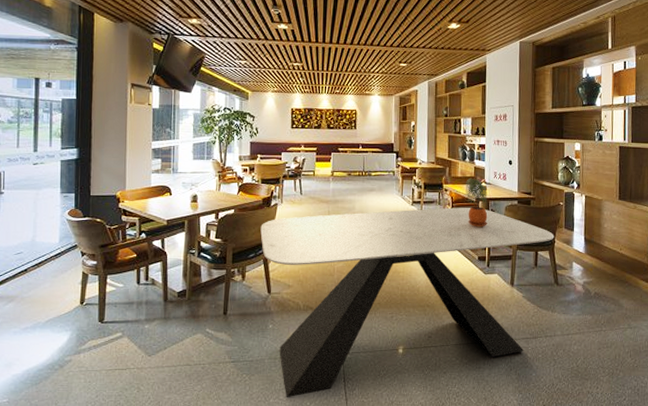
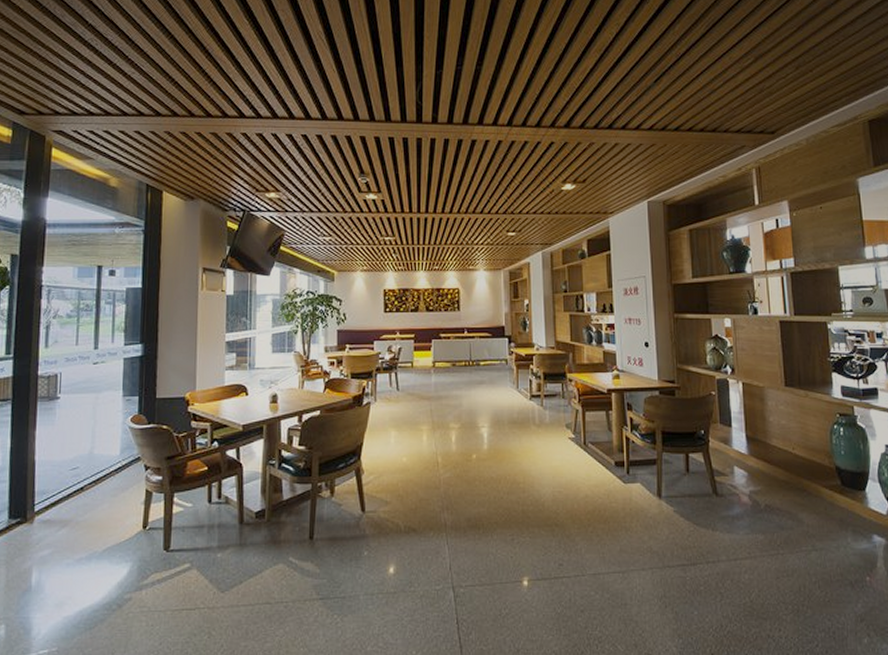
dining table: present [260,207,554,398] -> none [351,401,708,645]
potted plant: present [464,179,488,227] -> none [593,366,624,425]

